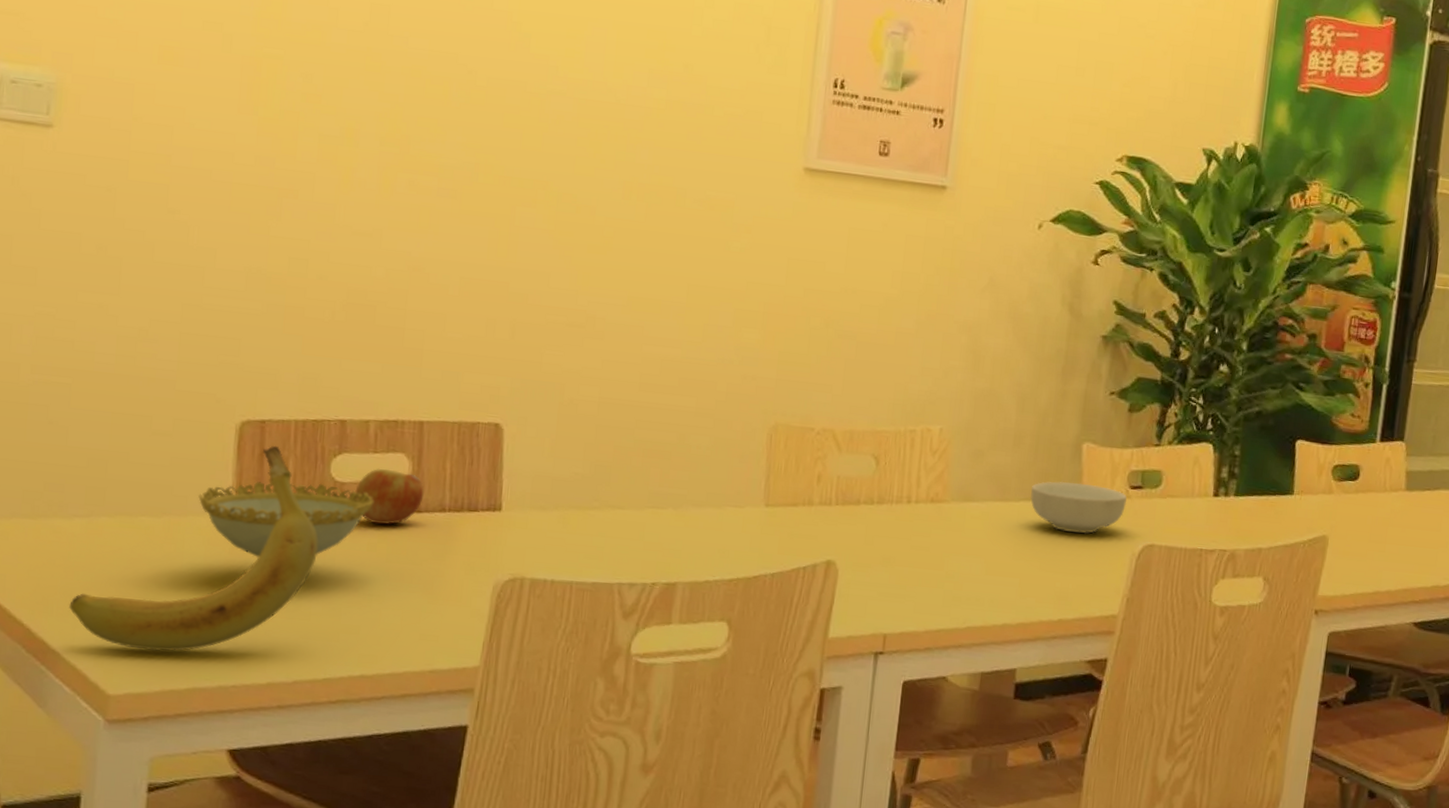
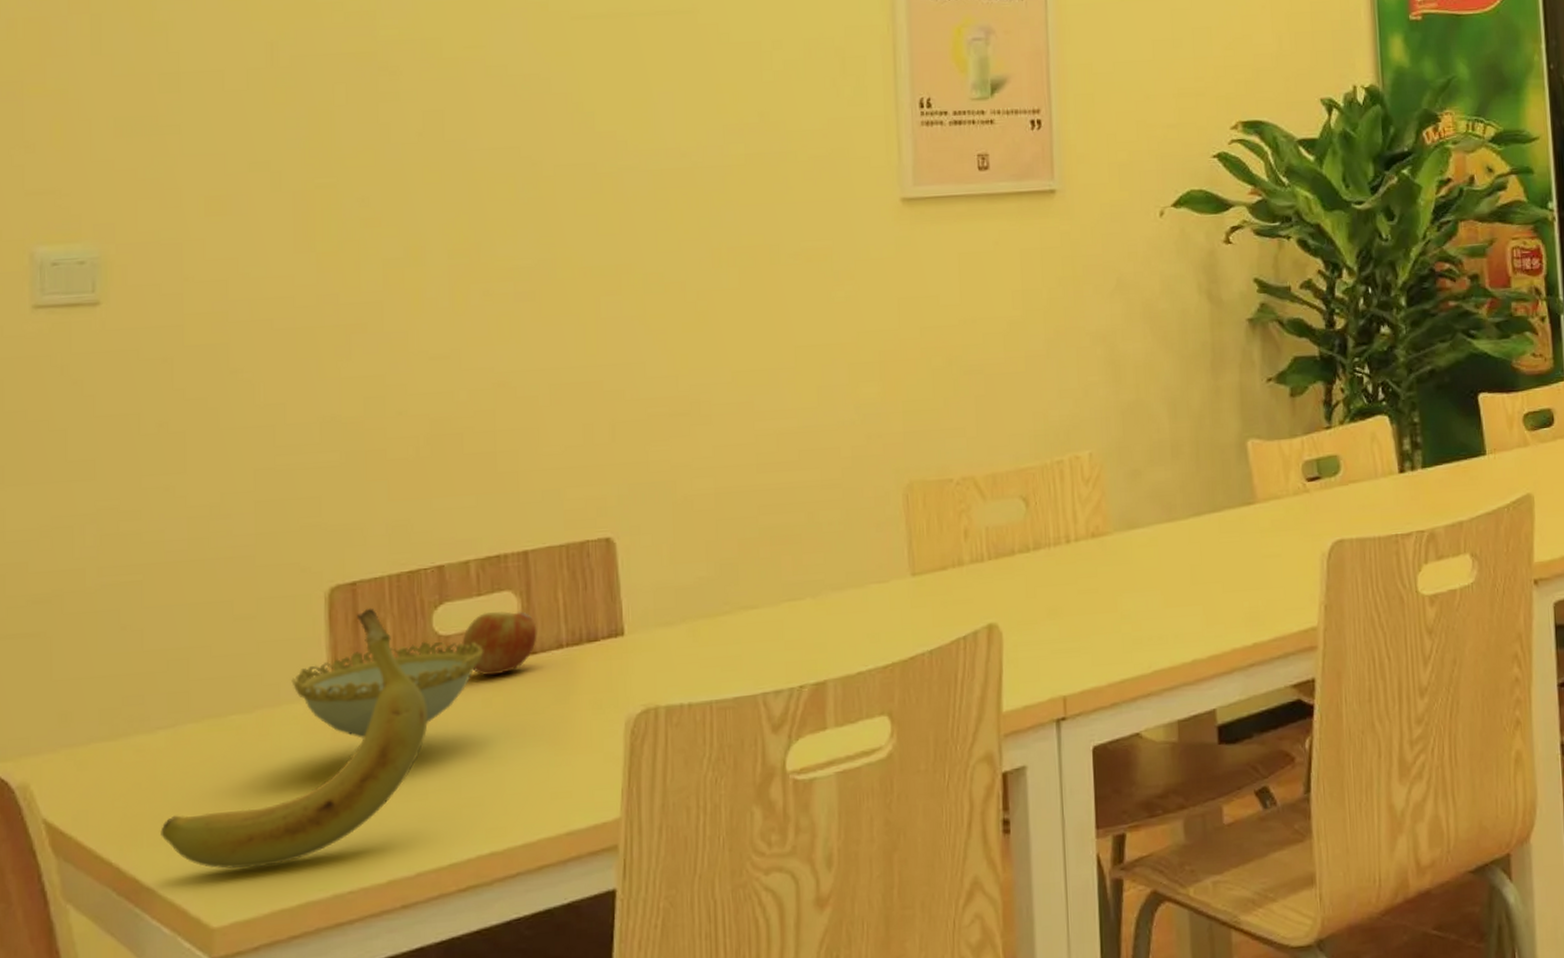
cereal bowl: present [1031,481,1127,534] -> none [1199,485,1305,543]

